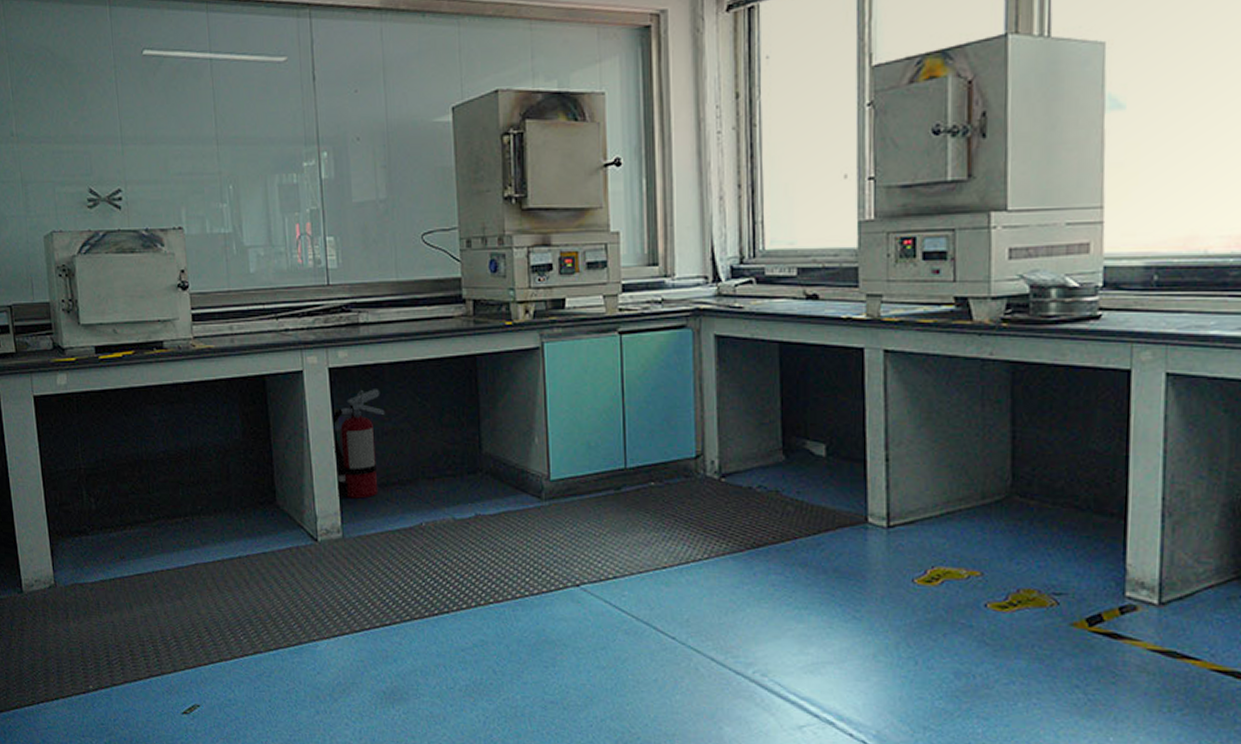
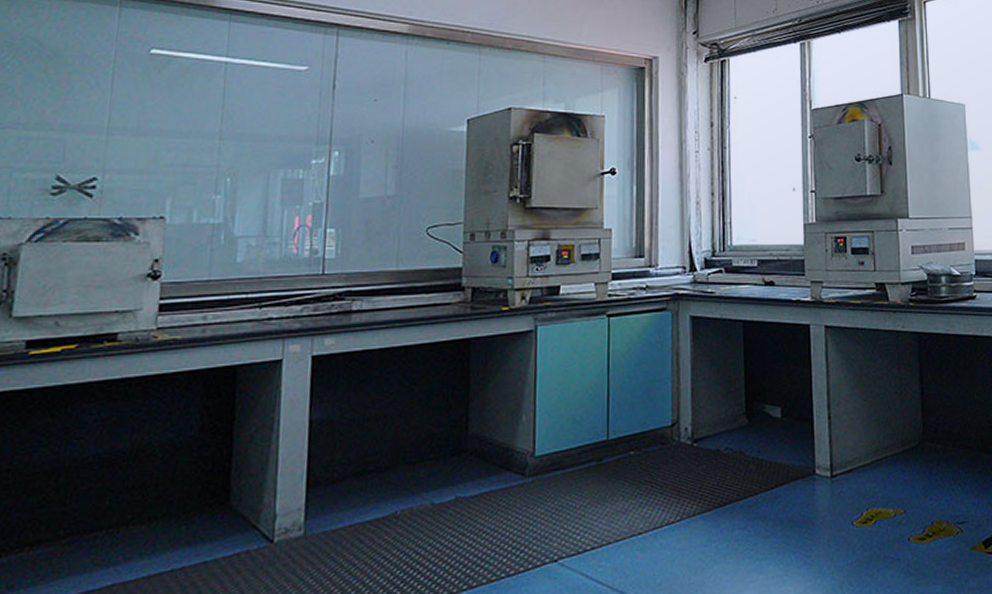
fire extinguisher: present [331,389,385,499] -> none [304,375,370,491]

